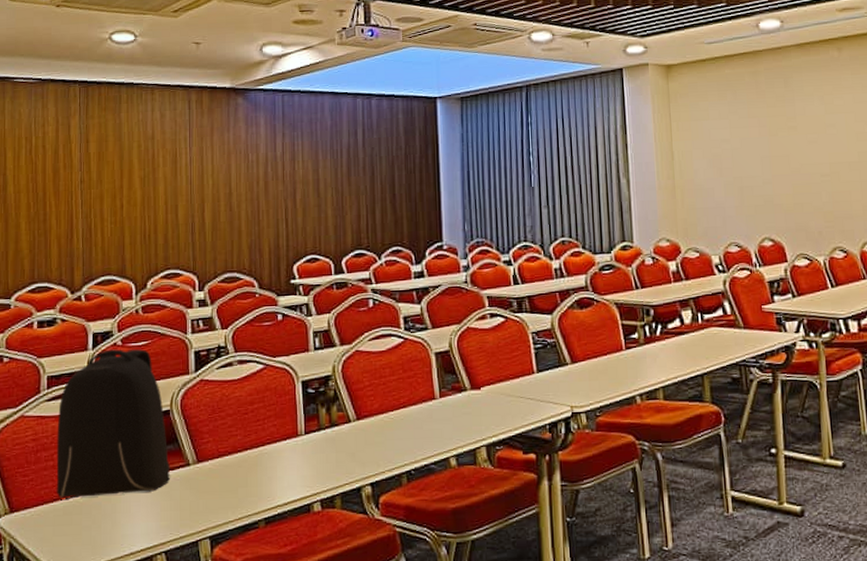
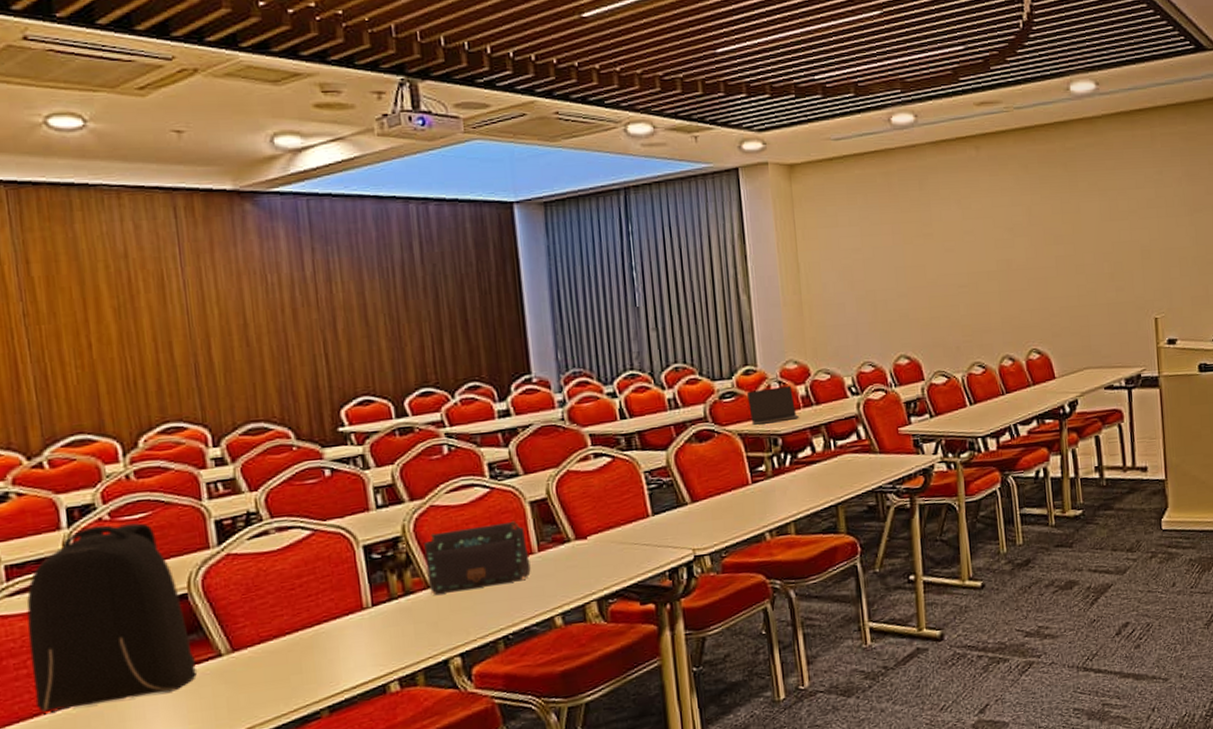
handbag: none [349,369,433,428] -> present [424,521,531,595]
laptop: none [624,262,670,296] -> present [747,386,799,425]

